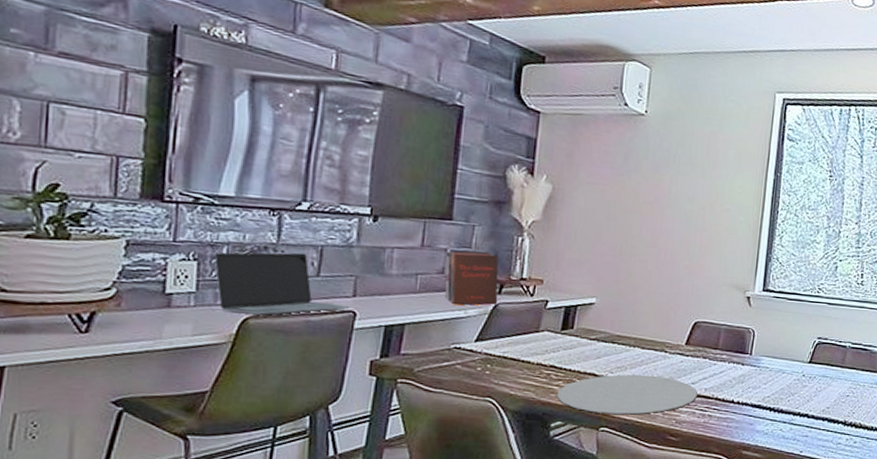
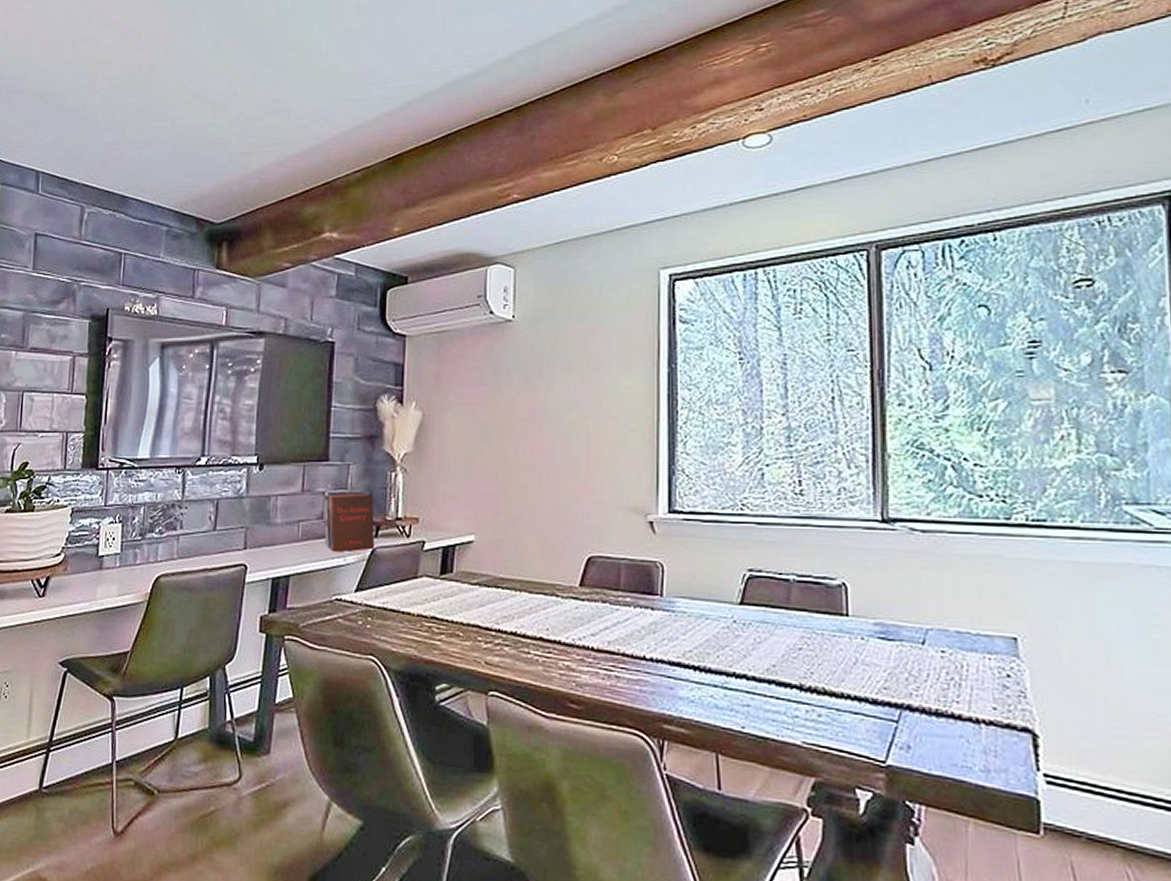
laptop: present [214,252,350,317] -> none [134,508,242,574]
placemat: present [557,374,697,415] -> none [440,625,599,676]

